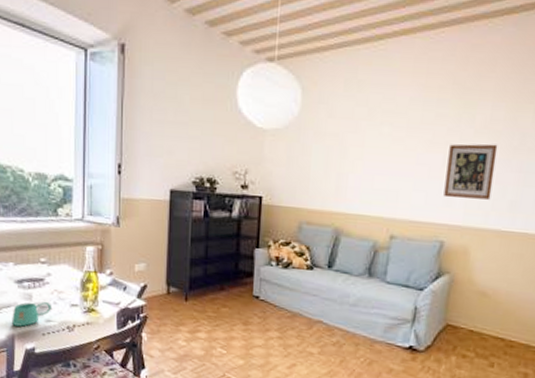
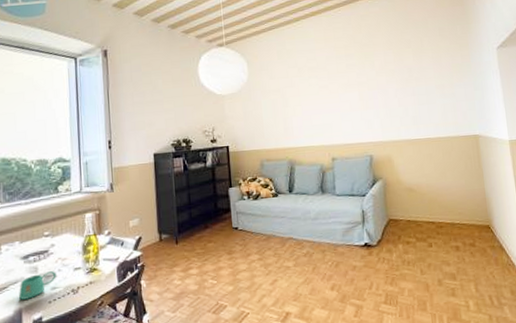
wall art: present [443,144,498,200] -> none [361,79,398,123]

